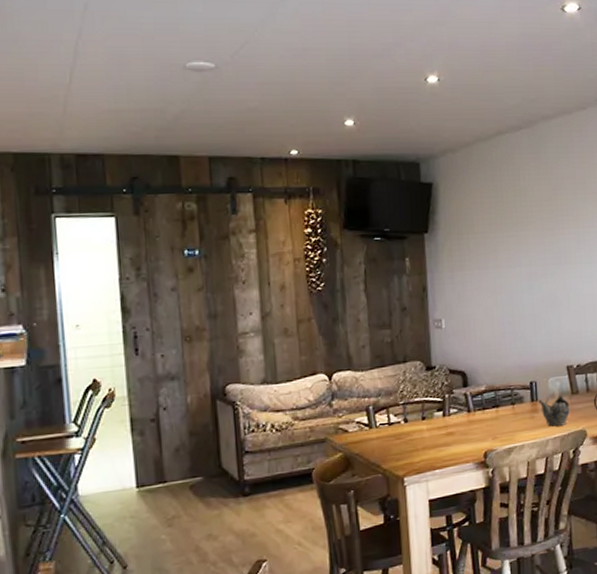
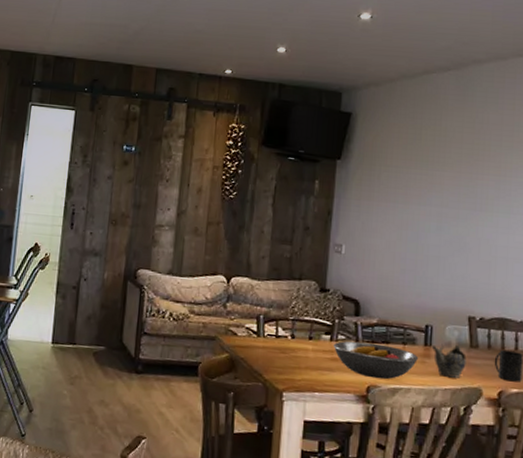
fruit bowl: none [446,409,528,444] -> present [333,341,419,380]

